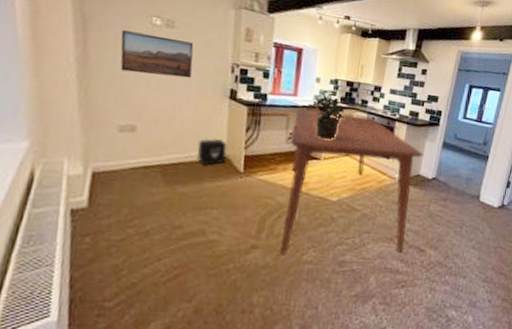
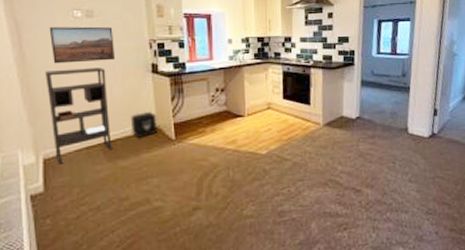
bookshelf: none [106,77,179,181] -> present [45,68,113,165]
dining table: present [279,108,424,253] -> none [213,68,344,211]
potted plant: present [307,93,345,139] -> none [224,52,260,96]

